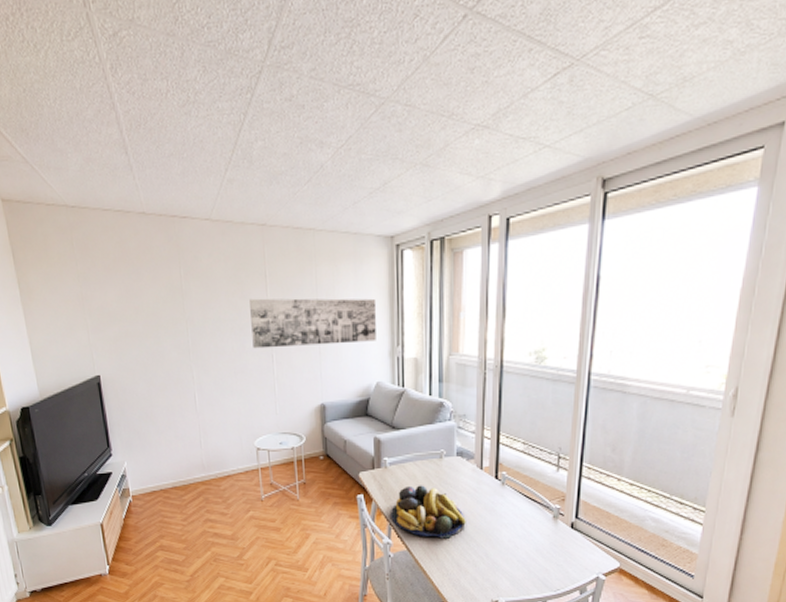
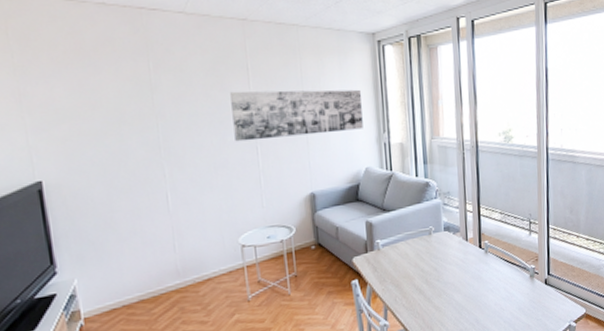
fruit bowl: present [391,485,466,539] -> none [386,262,457,313]

